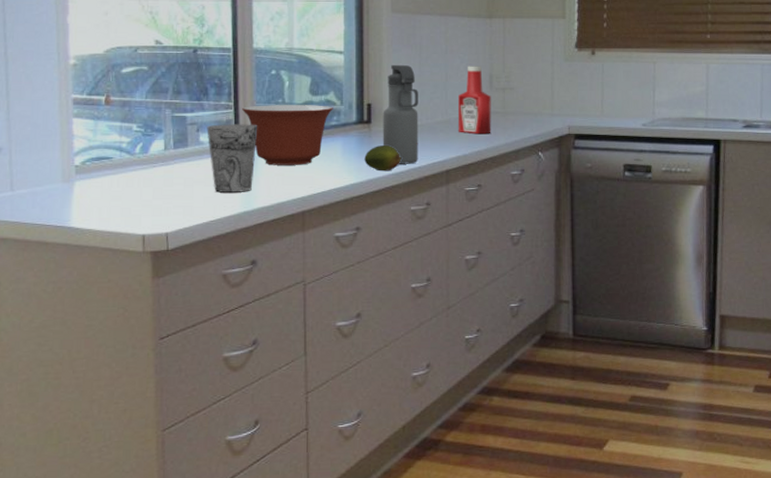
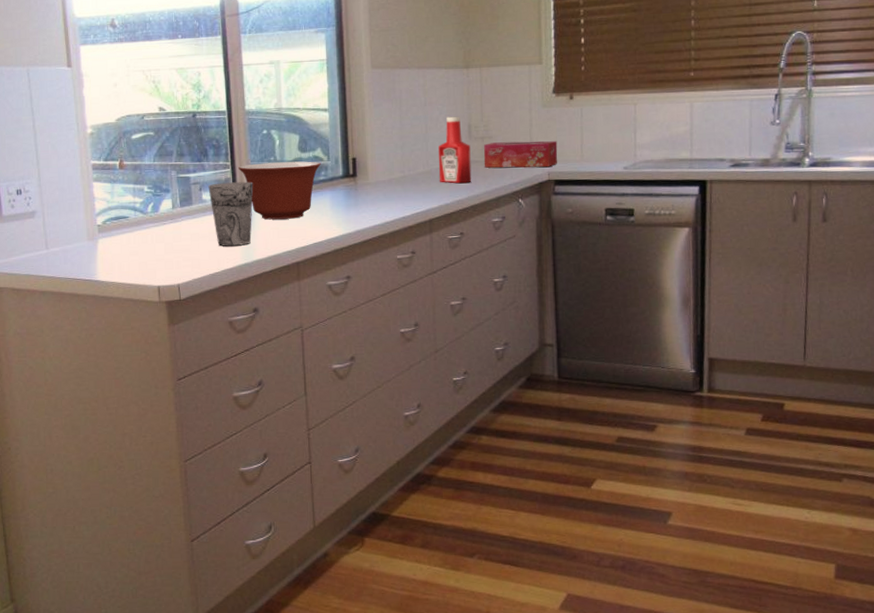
fruit: present [364,144,402,172] -> none [351,196,387,223]
water bottle: present [382,64,418,164] -> none [367,118,402,215]
tissue box: none [504,94,579,121] -> present [483,141,558,168]

